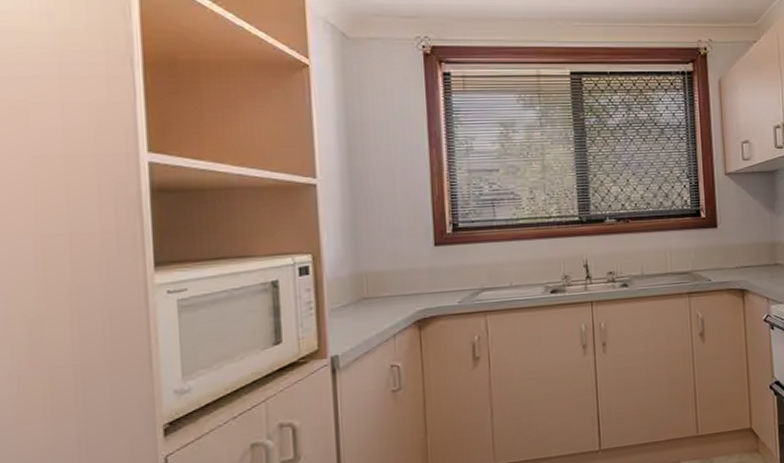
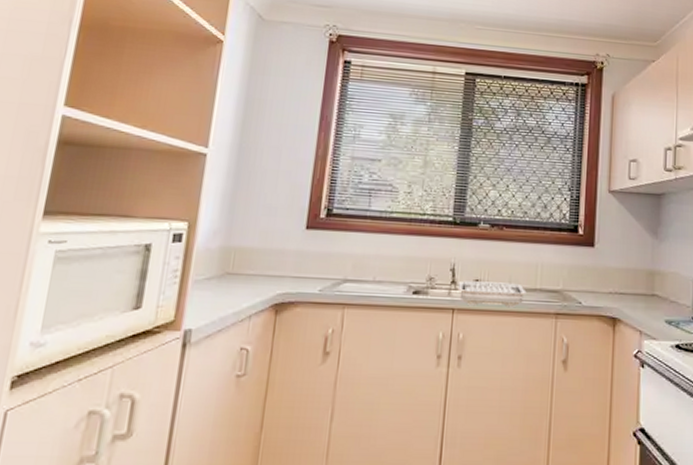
dish rack: none [592,270,659,297] -> present [457,280,527,308]

